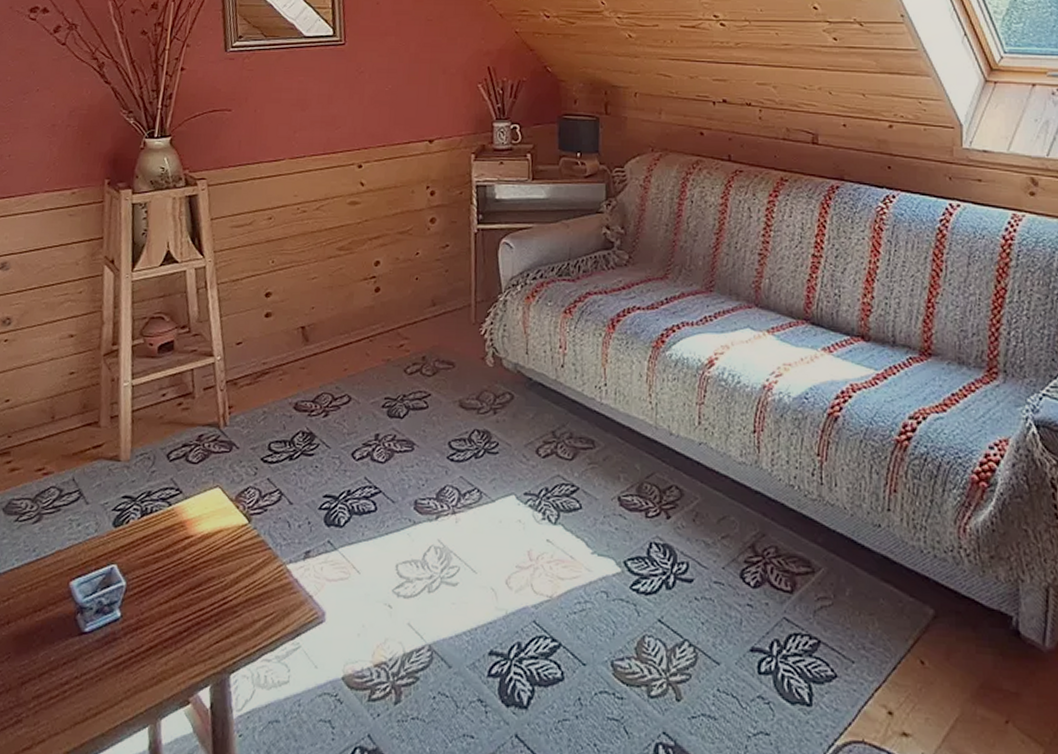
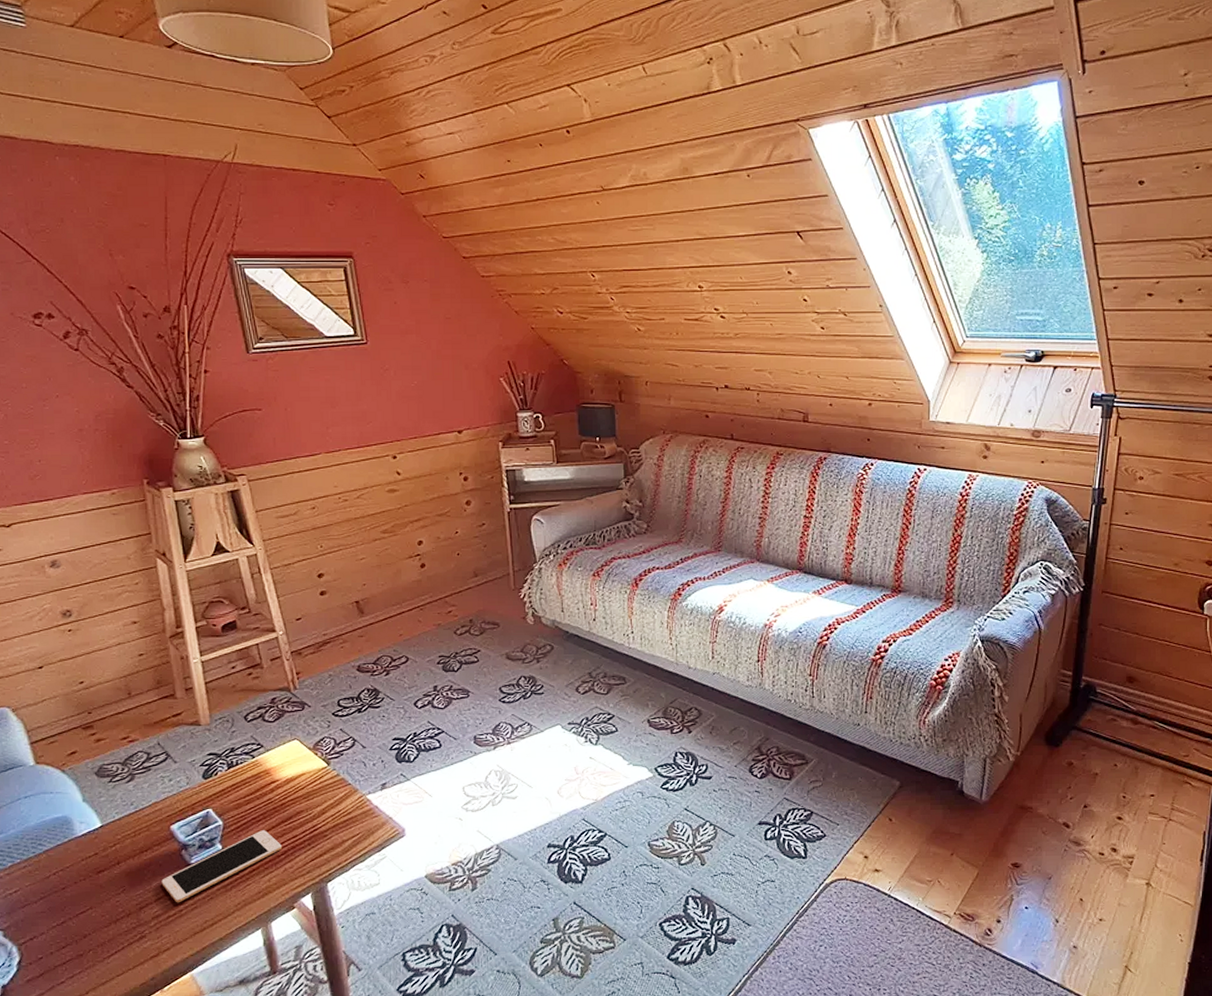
cell phone: none [49,597,186,682] -> present [161,830,282,903]

